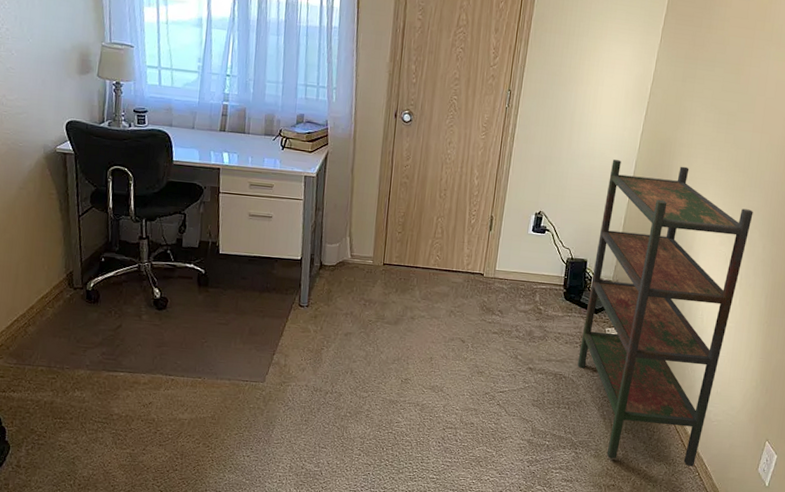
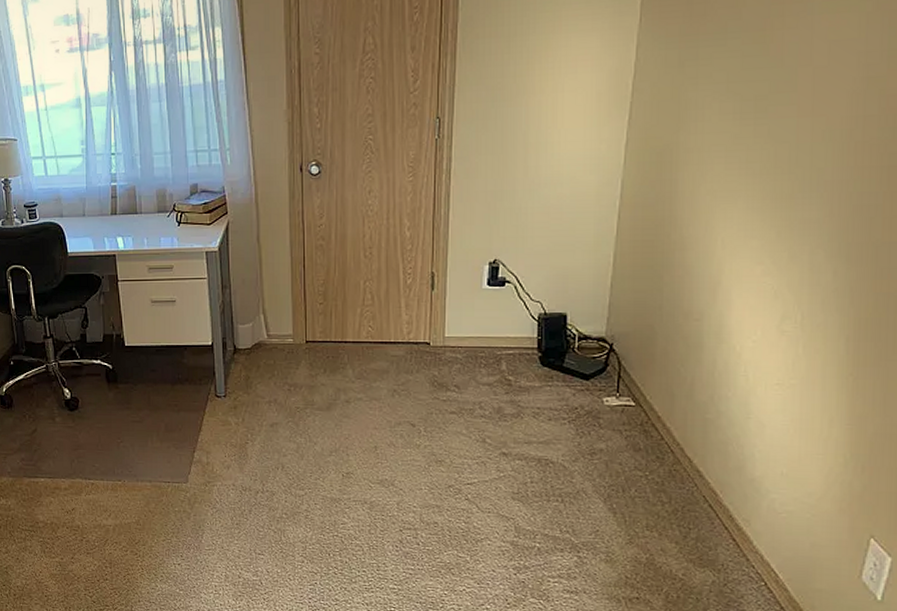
bookshelf: present [577,159,754,466] -> none [568,178,812,574]

